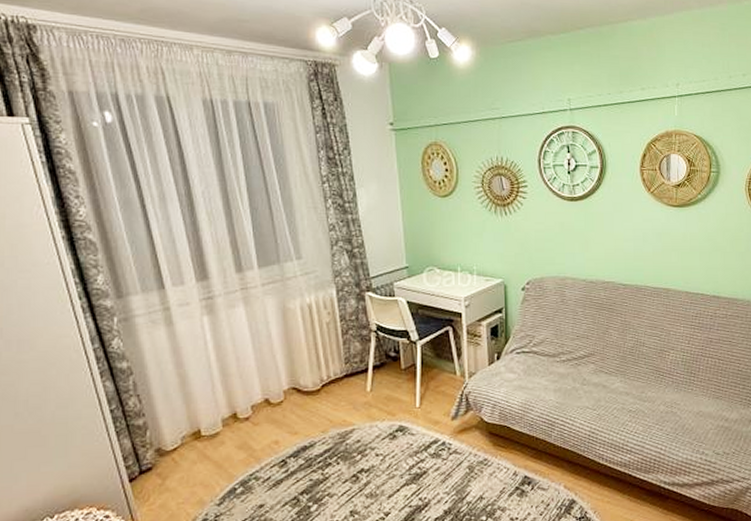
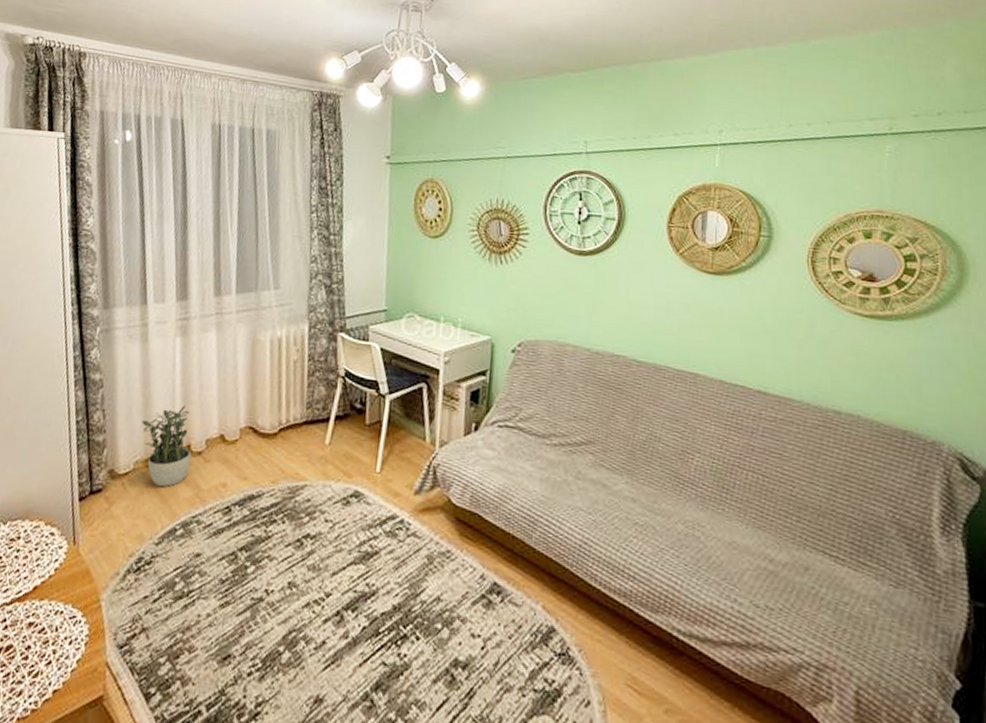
potted plant: none [182,378,239,454] -> present [142,405,192,487]

